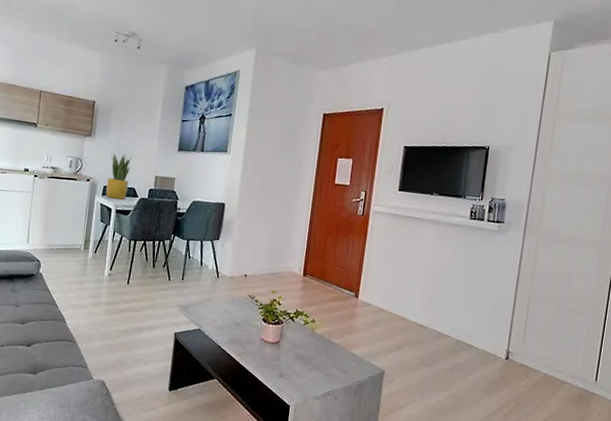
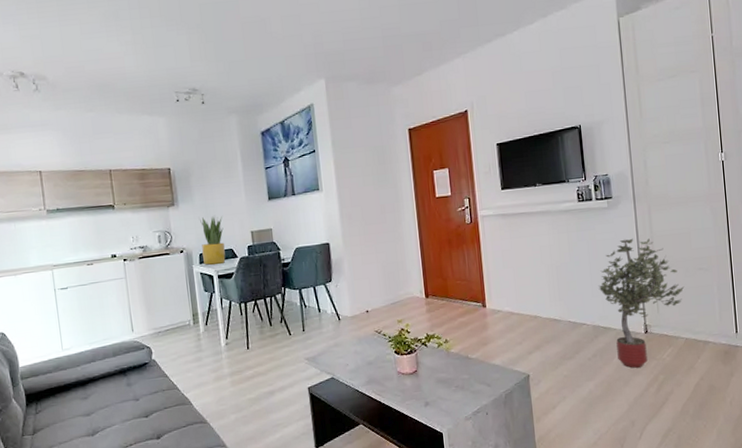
potted tree: none [470,265,555,391] -> present [598,238,685,368]

